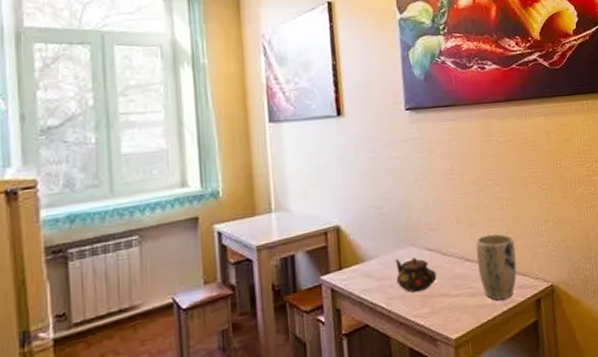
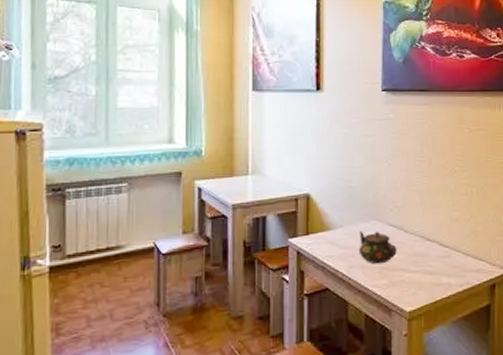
plant pot: present [476,234,517,301] -> none [438,217,476,281]

